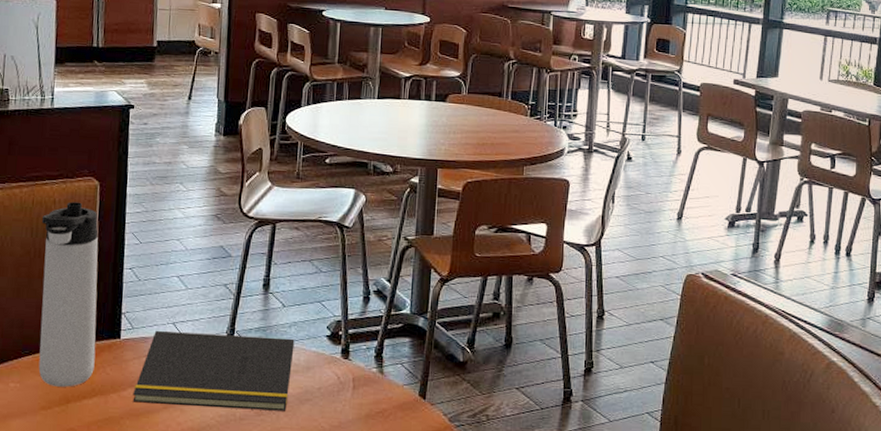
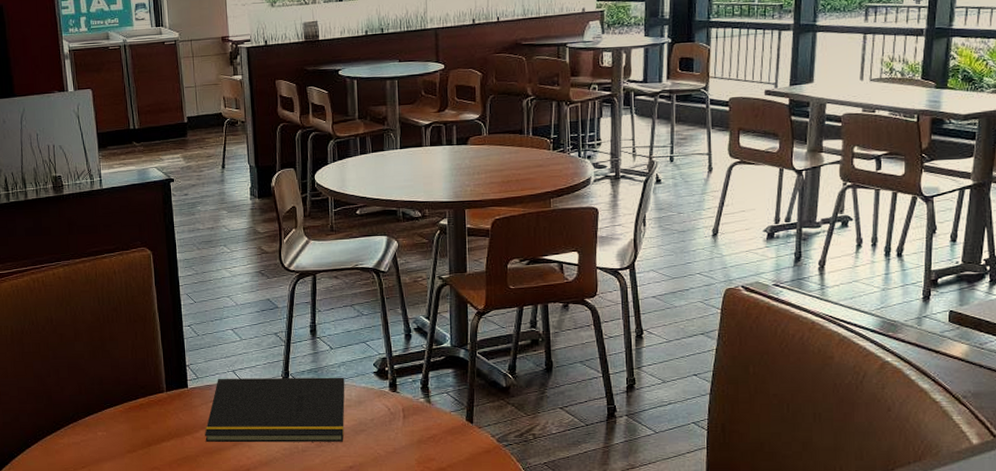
thermos bottle: present [38,202,98,387] -> none [105,271,168,433]

